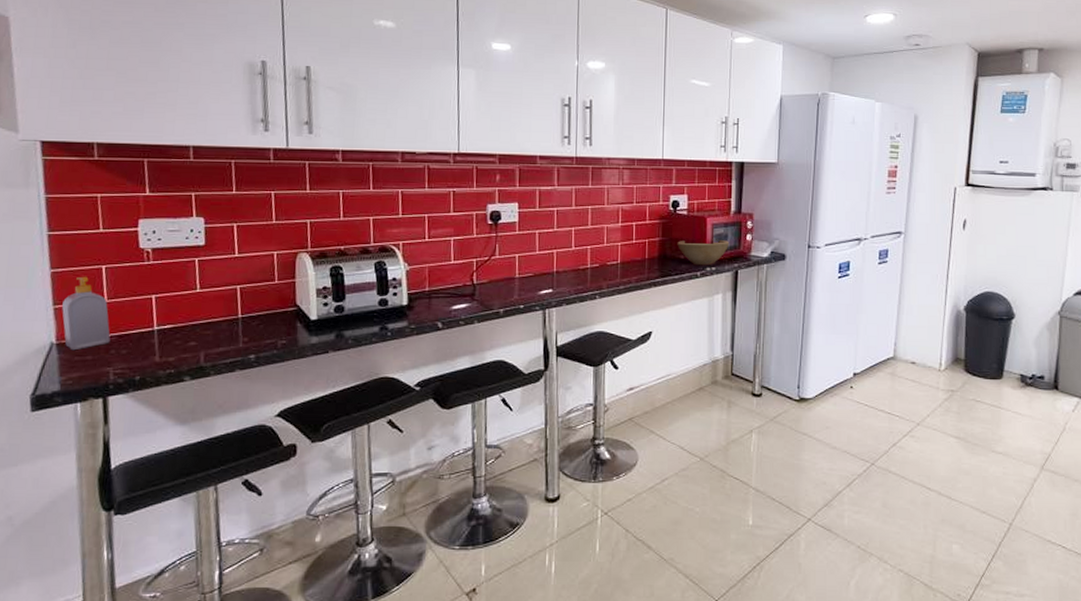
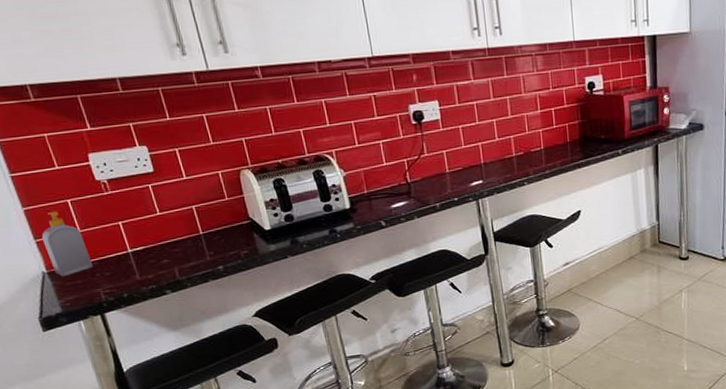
bowl: present [677,240,730,271] -> none [596,116,648,148]

